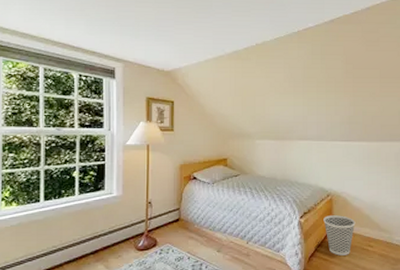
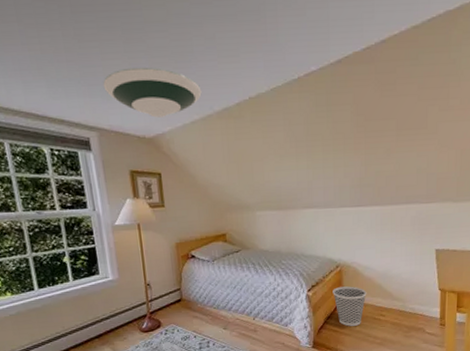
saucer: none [134,14,216,55] -> present [103,67,202,118]

